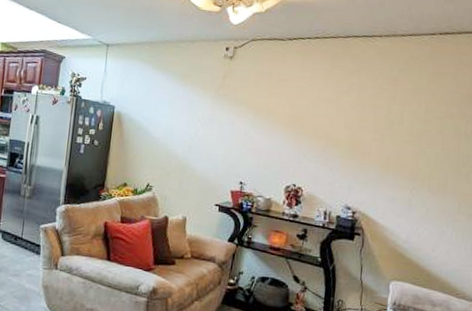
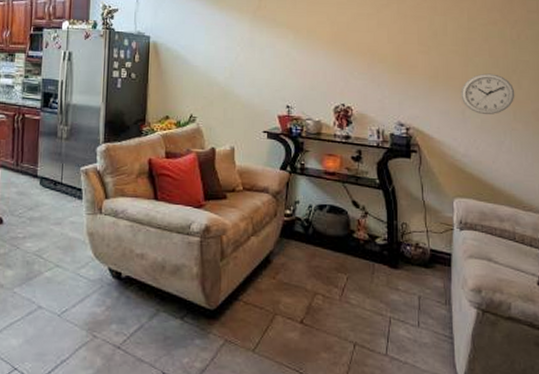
wall clock: none [409,164,463,205] -> present [461,73,515,114]

